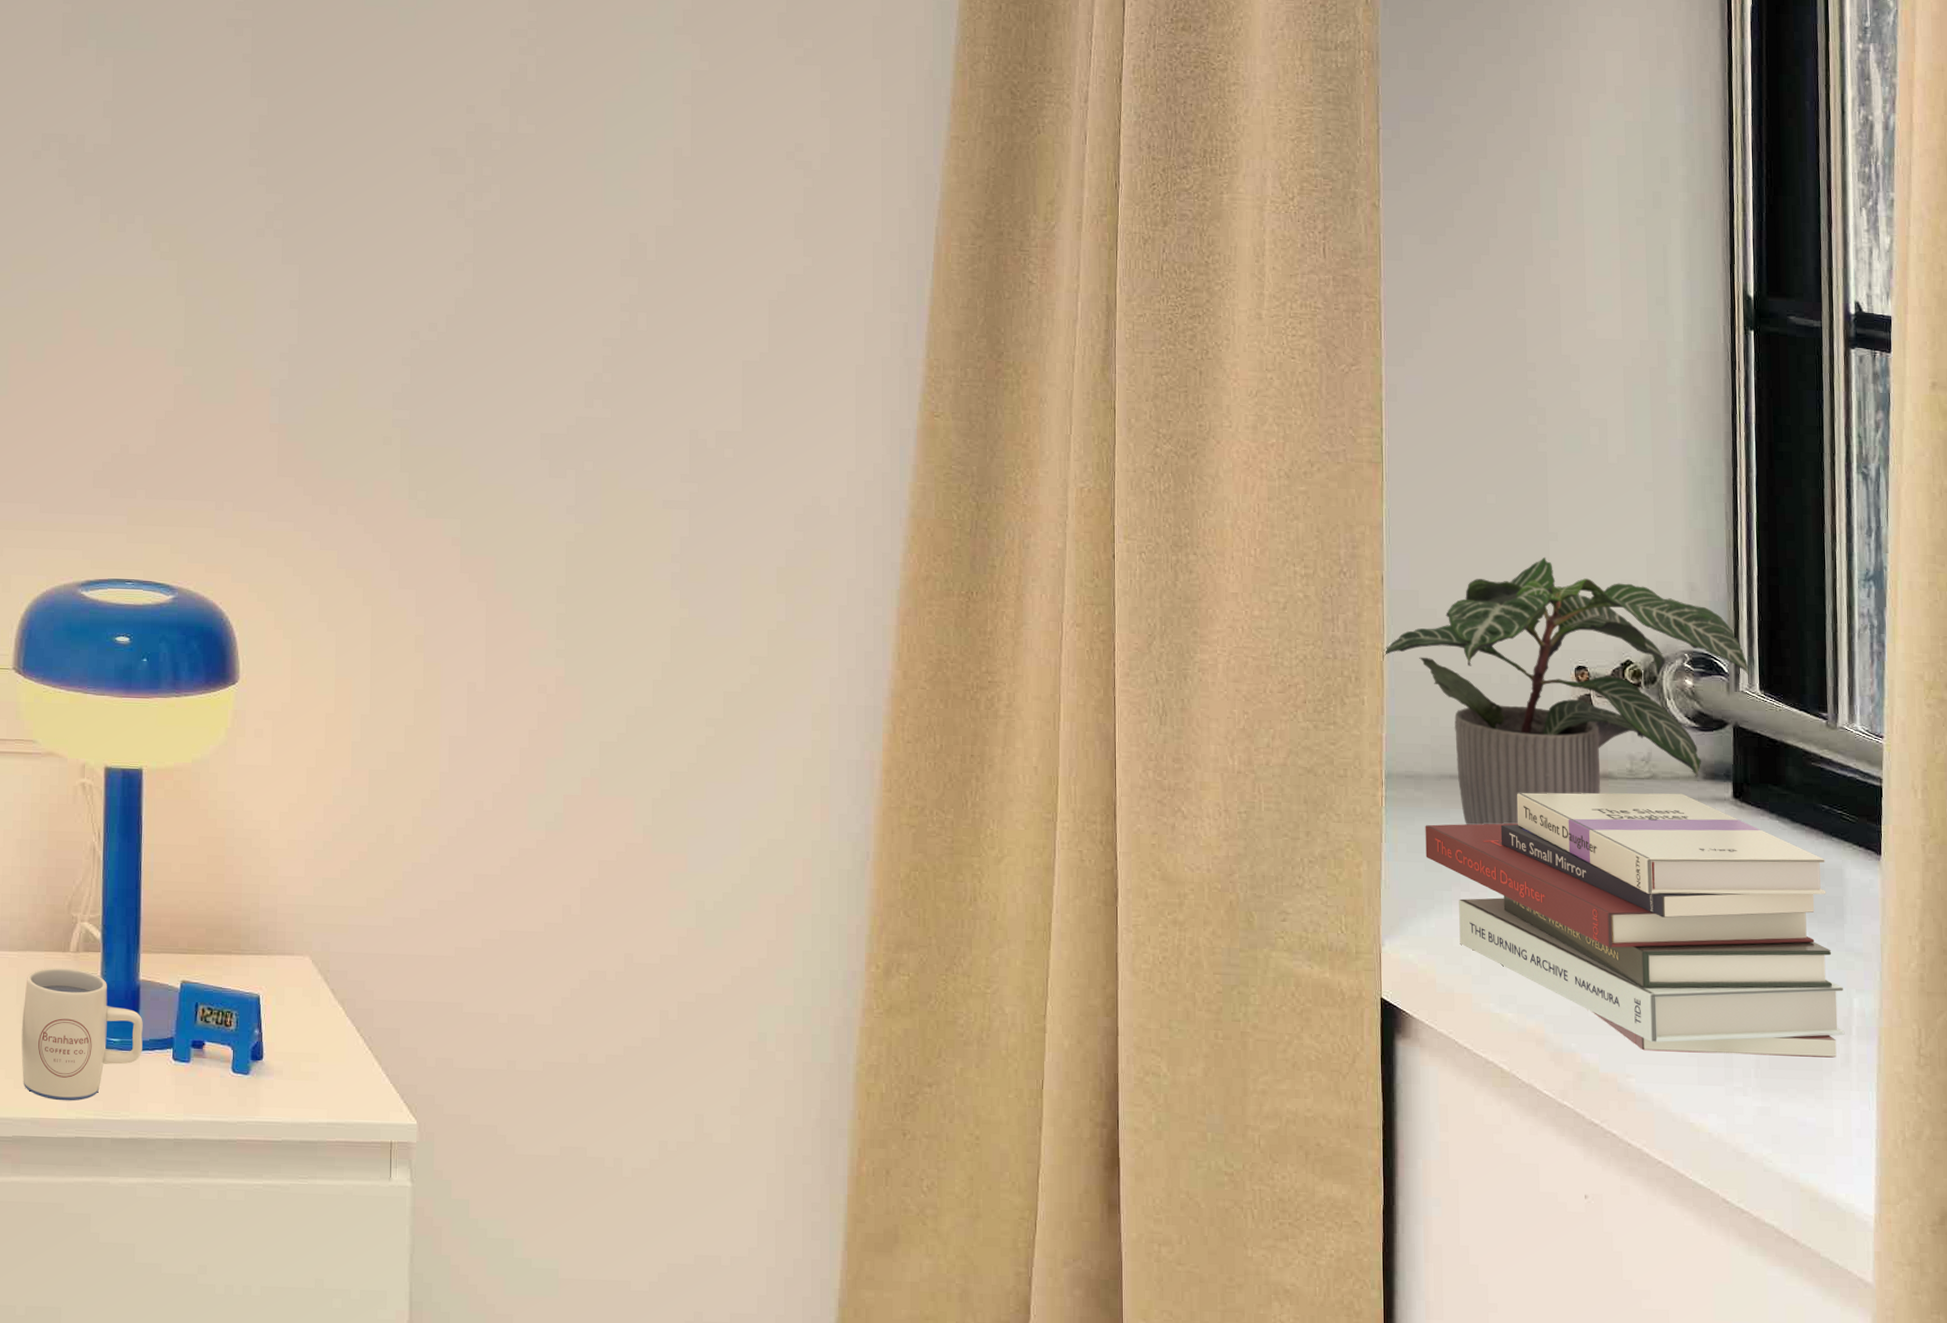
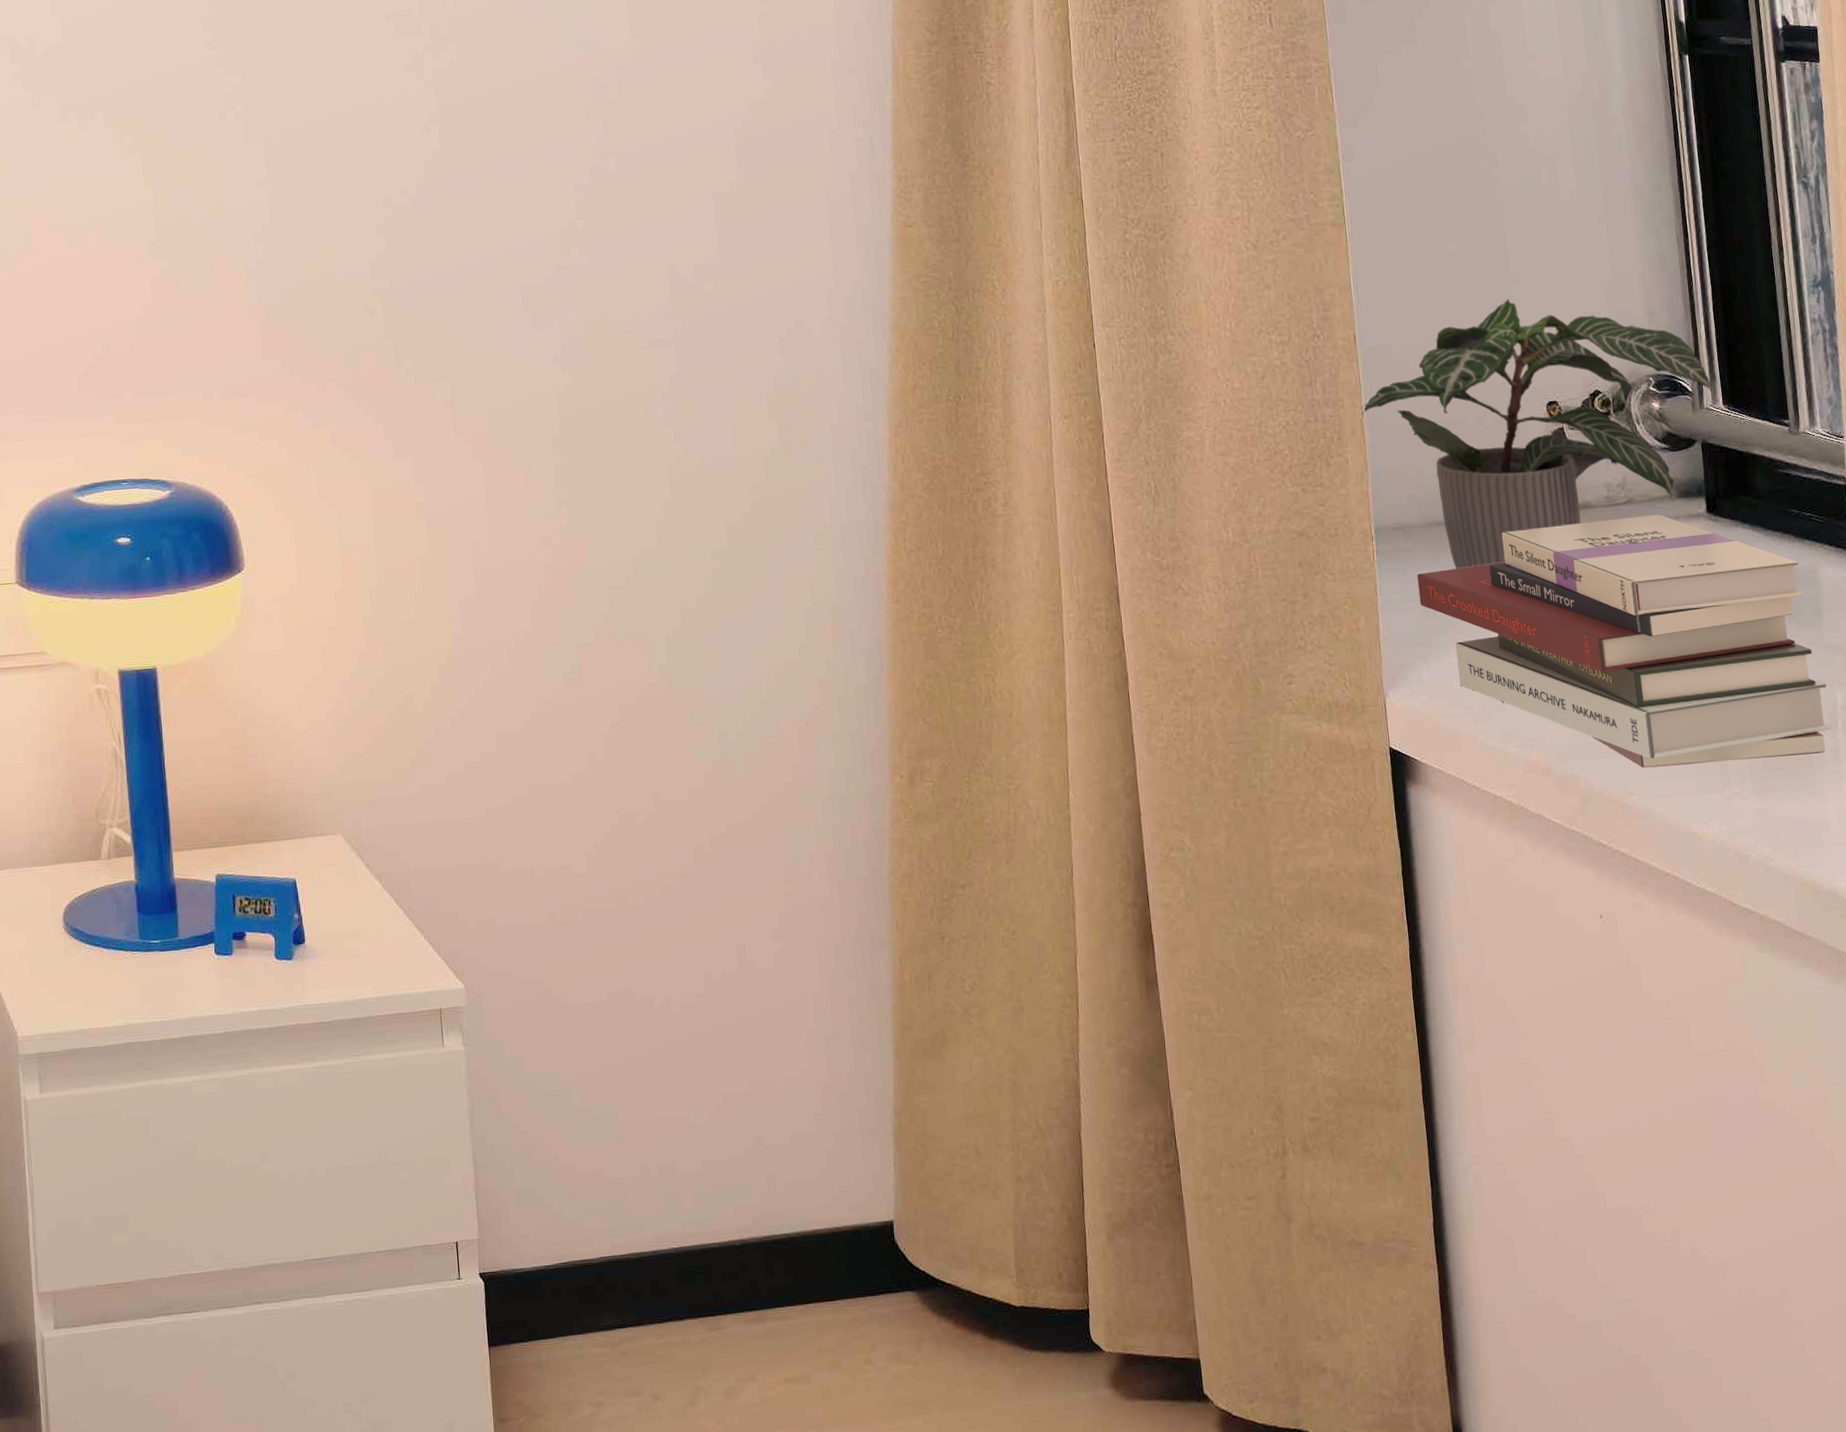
mug: present [20,967,144,1101] -> none [60,875,184,1010]

